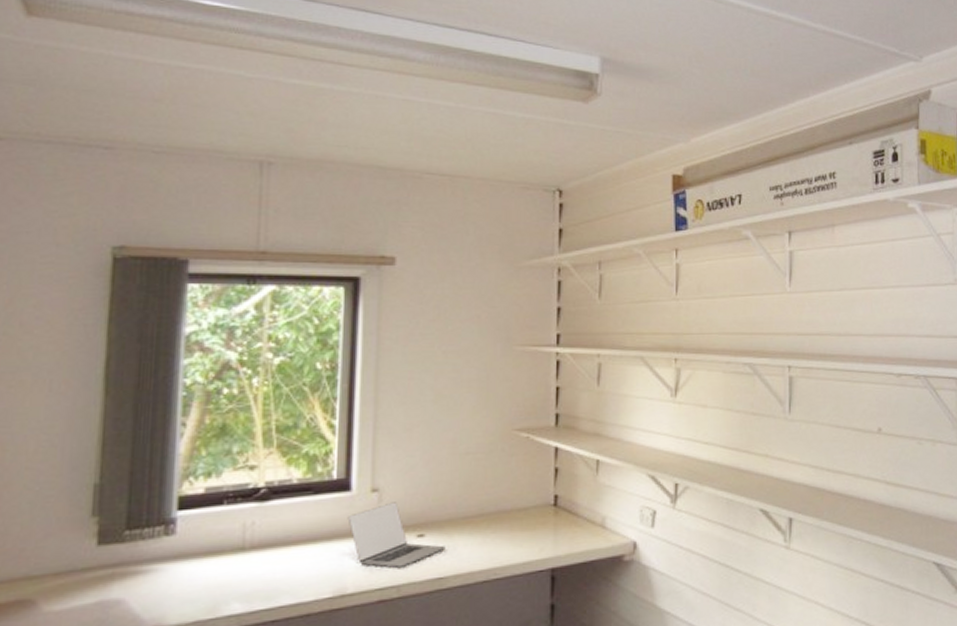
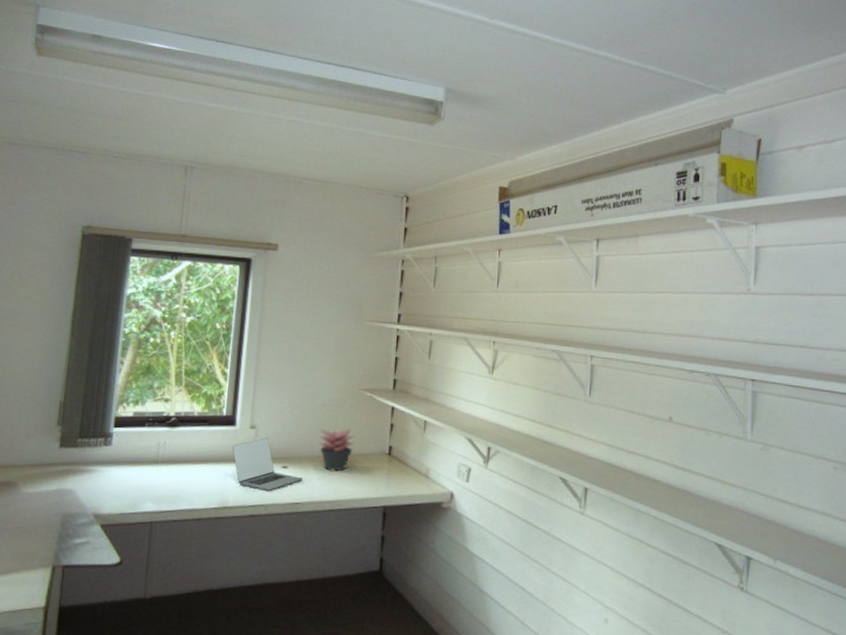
succulent plant: none [463,478,511,534] -> present [318,428,355,472]

